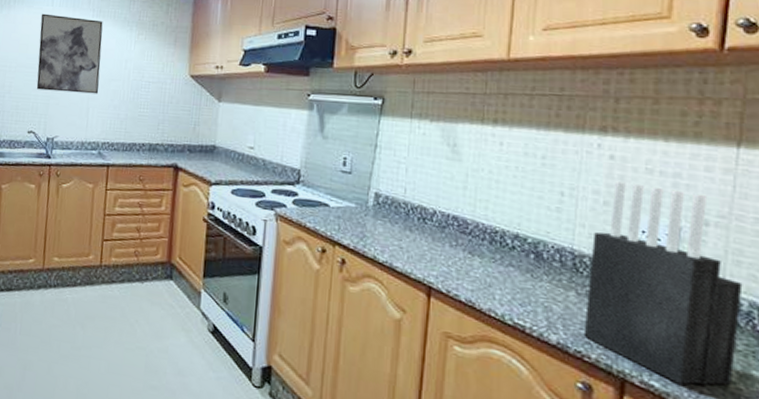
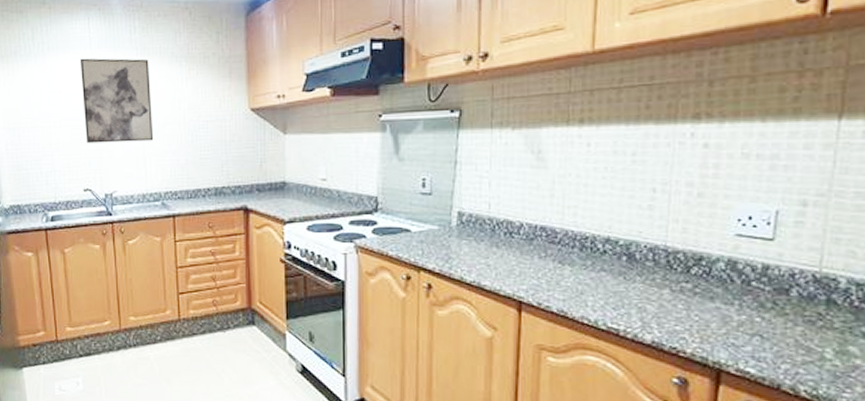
knife block: present [583,181,743,387] -> none [678,170,841,368]

